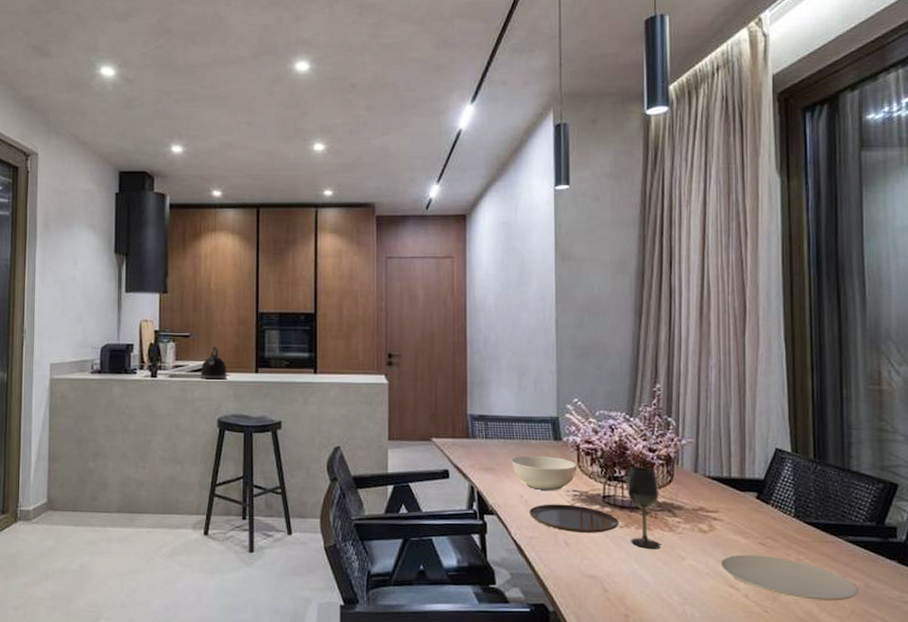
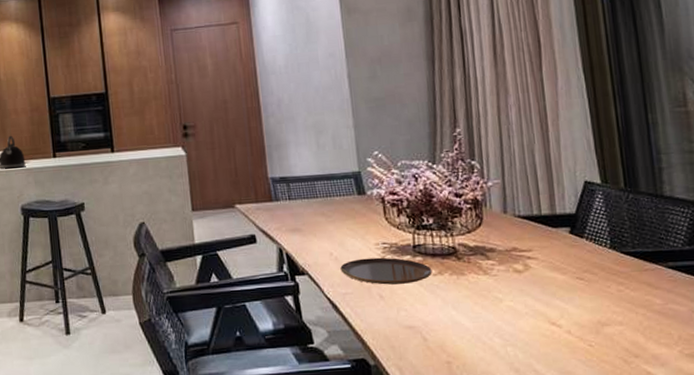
bowl: present [510,455,578,490] -> none [316,211,385,246]
wine glass: present [627,467,661,549] -> none [436,212,477,294]
plate: present [720,554,859,601] -> none [539,289,684,330]

